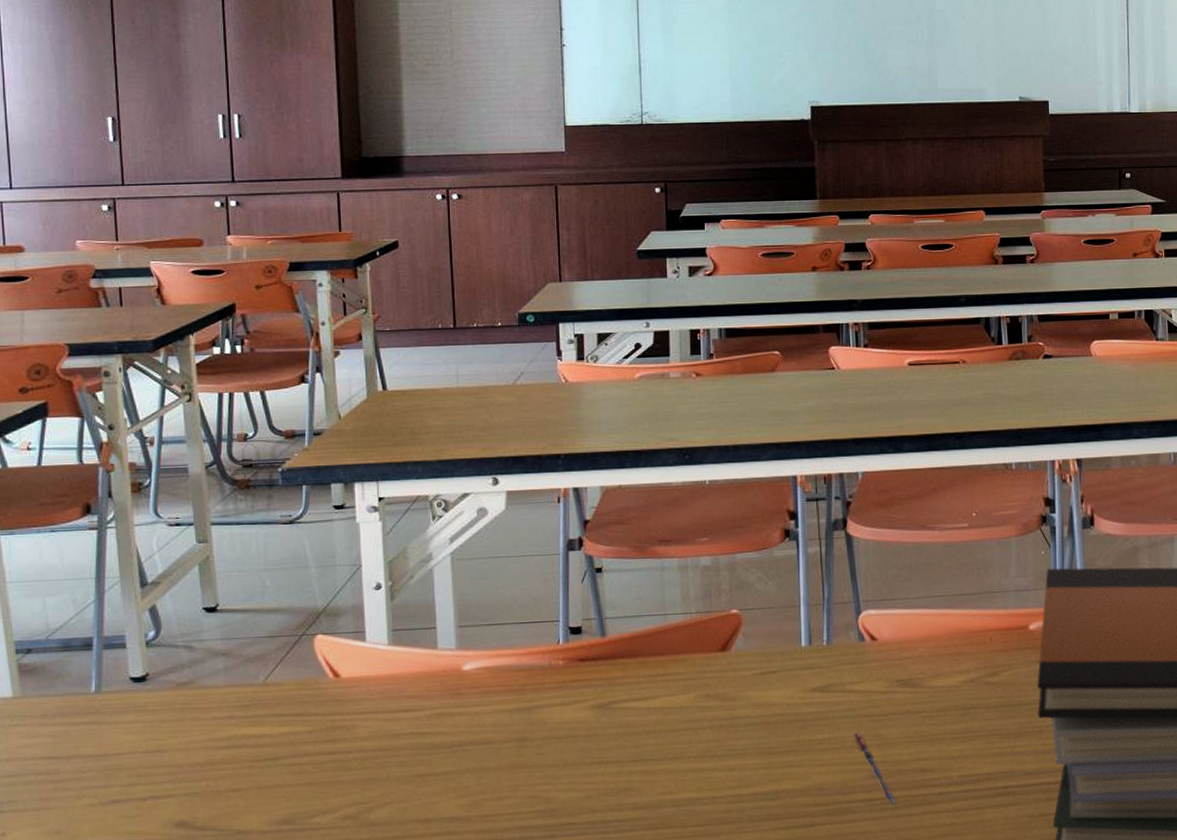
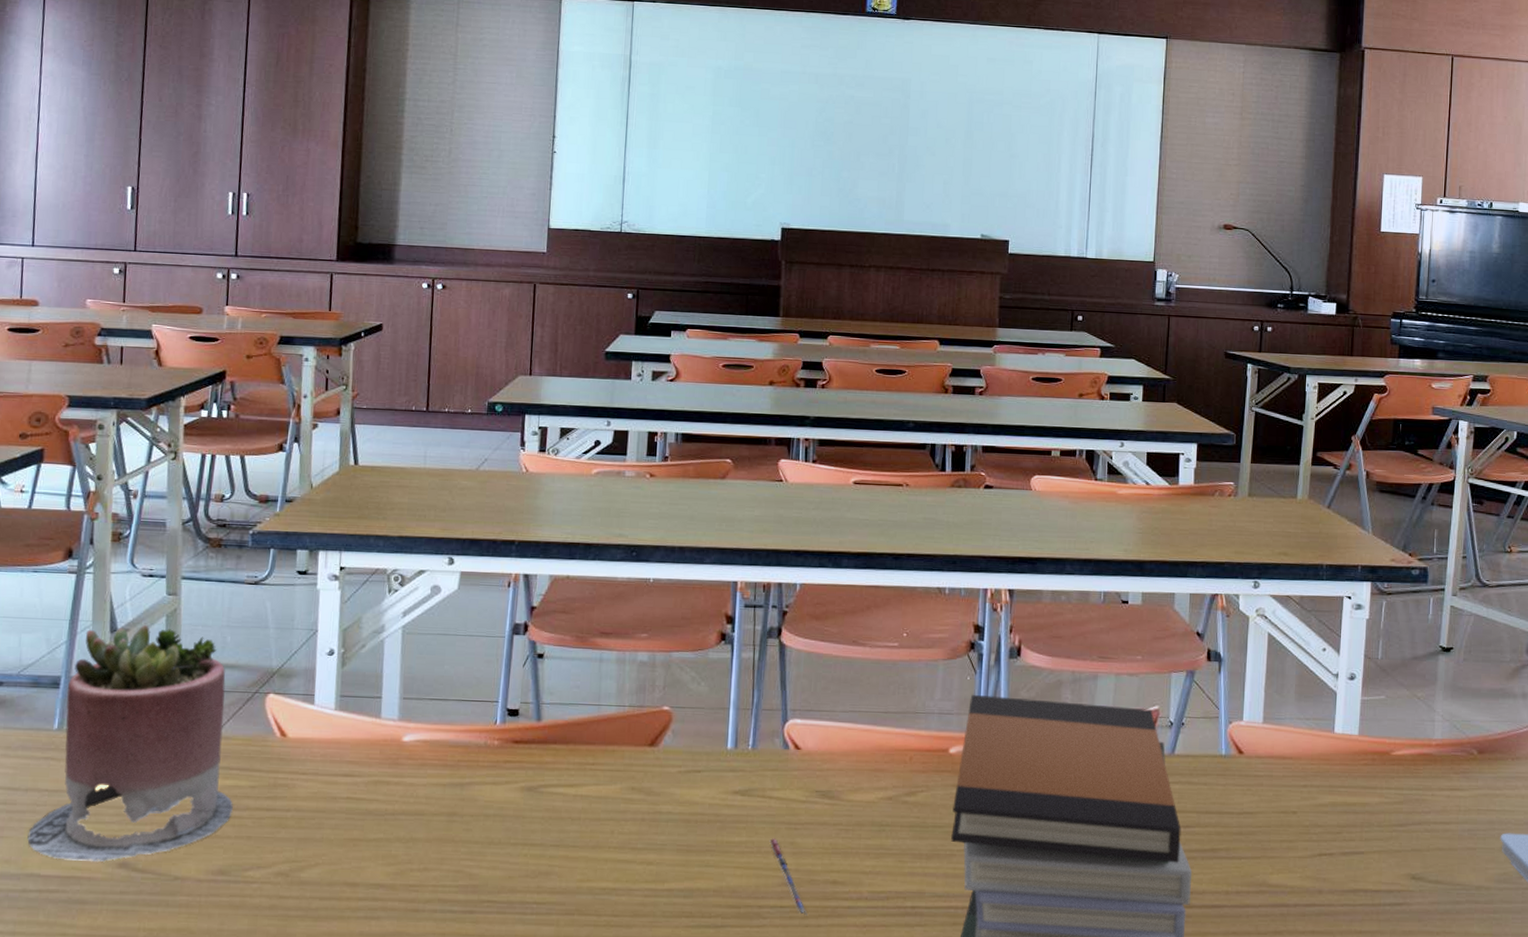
succulent planter: none [76,576,291,825] -> present [27,625,233,862]

